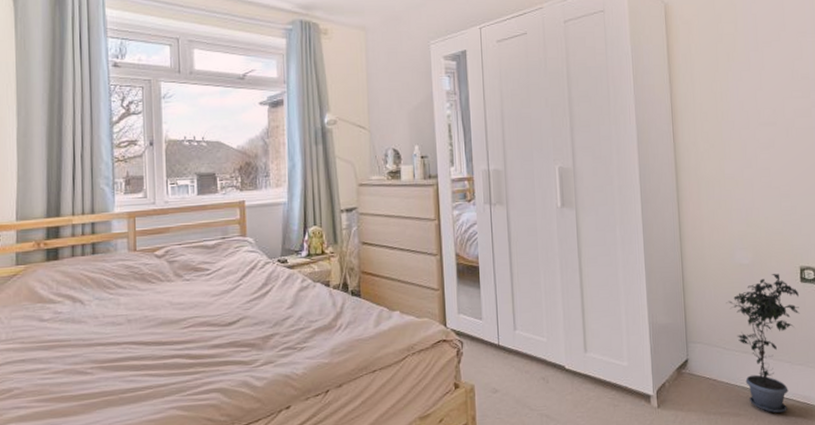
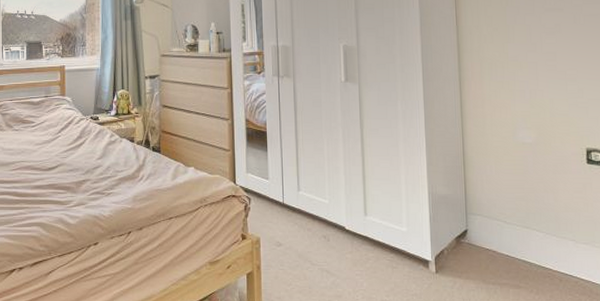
potted plant: present [726,274,800,413] -> none [507,154,586,288]

